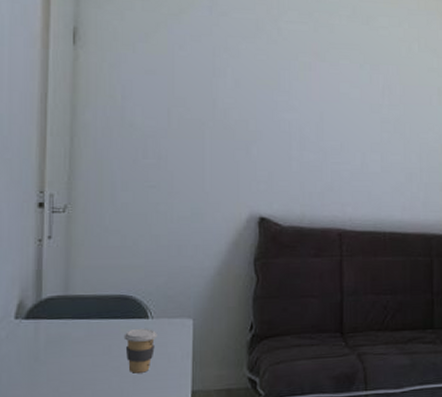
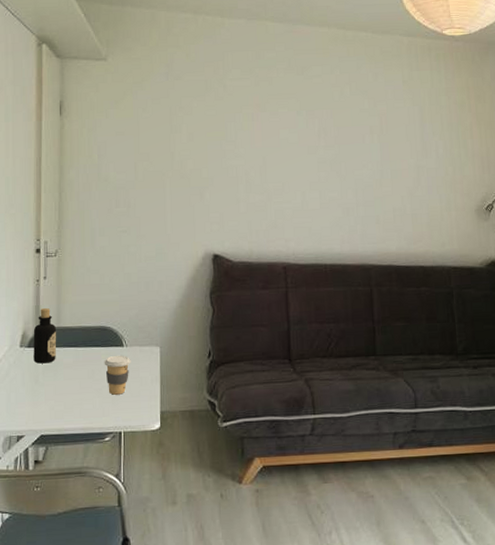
bottle: none [32,273,64,338] -> present [33,308,57,364]

